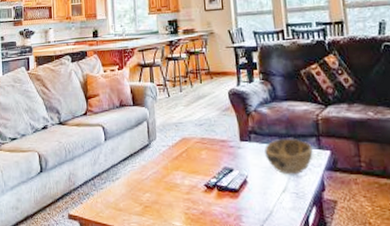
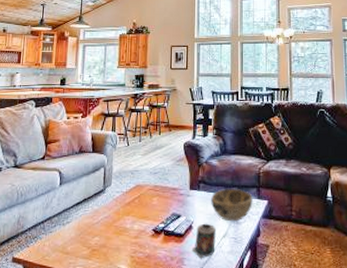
candle: none [250,177,275,216] -> present [192,223,216,259]

